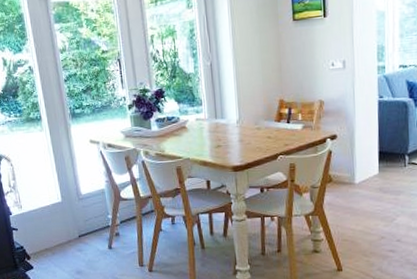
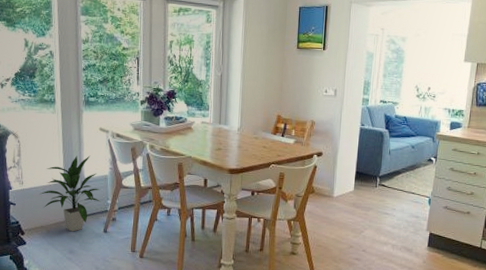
indoor plant: none [39,170,102,252] -> present [39,155,102,232]

